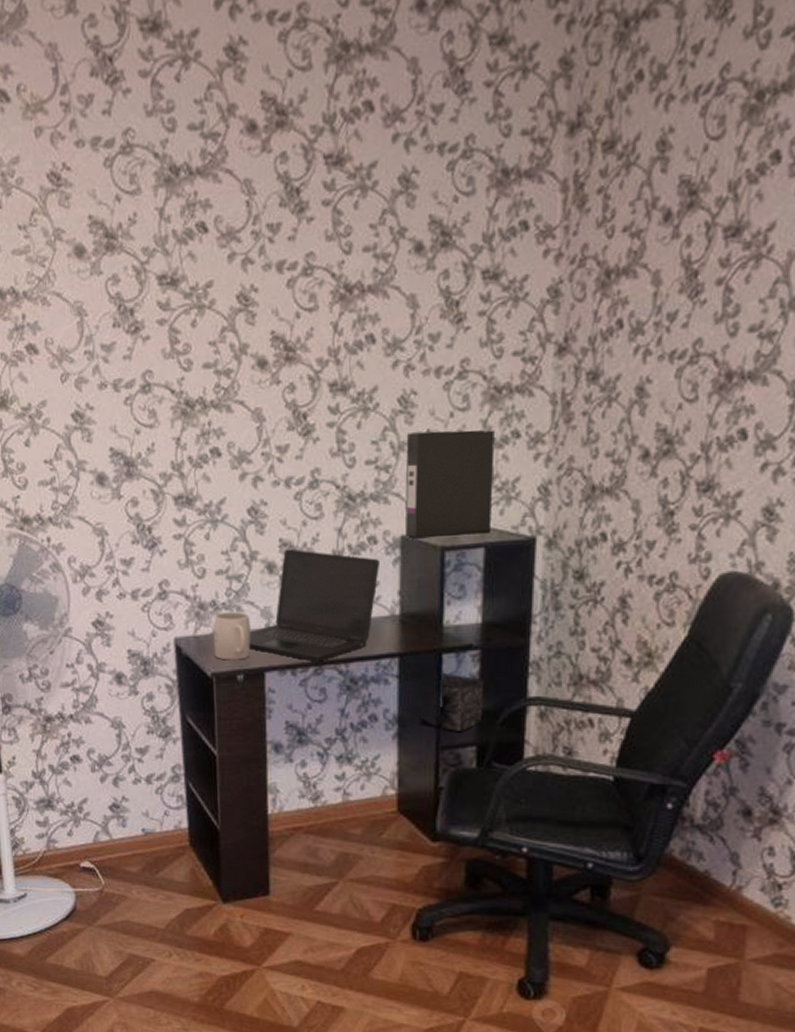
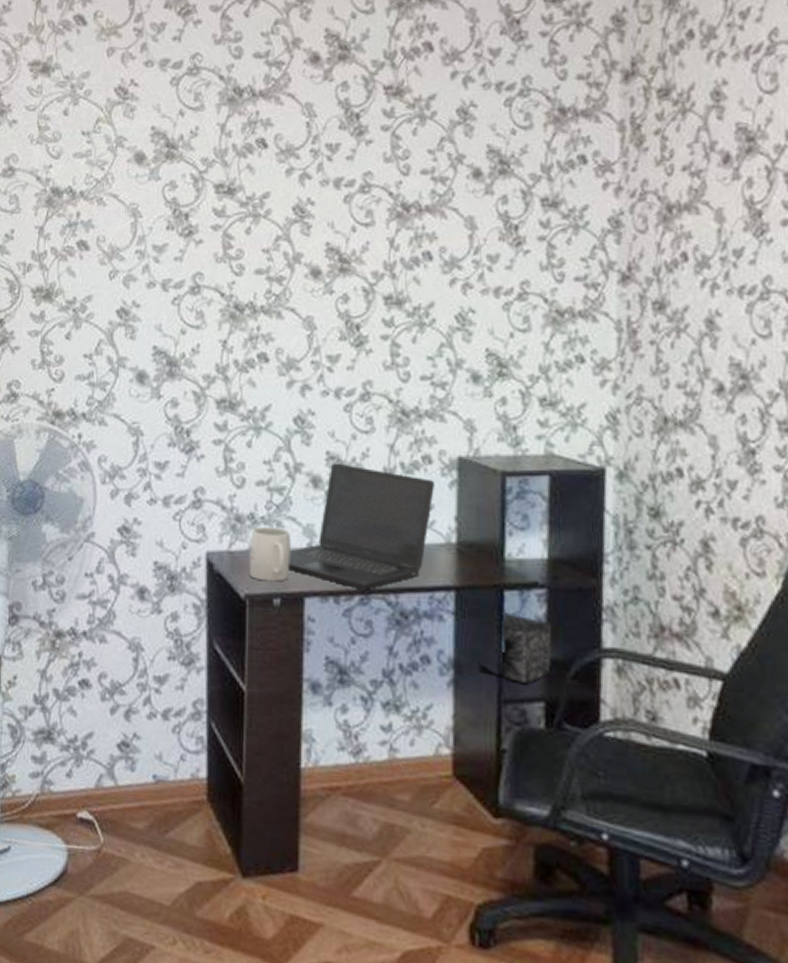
binder: present [405,430,495,539] -> none [463,350,558,462]

